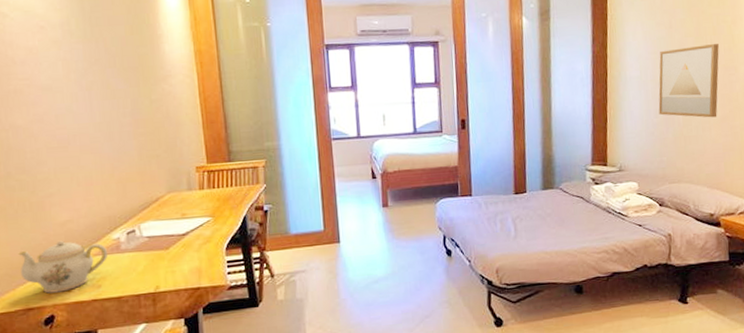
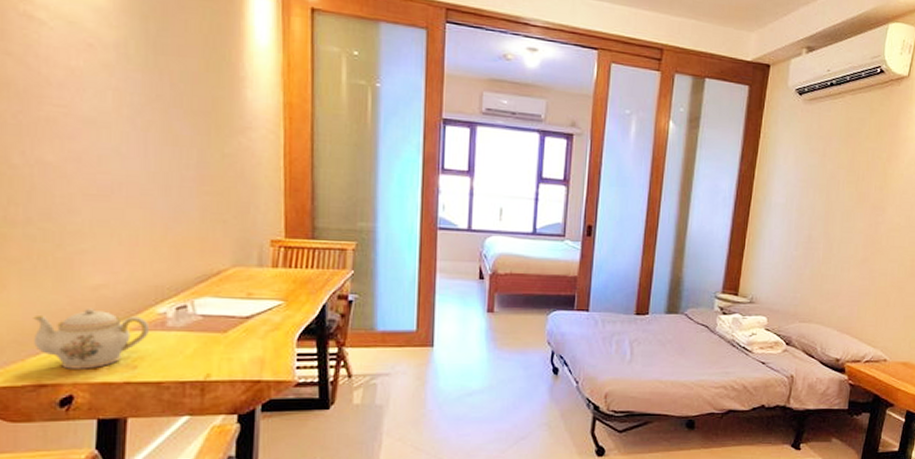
wall art: present [658,44,719,118] -> none [799,179,870,258]

